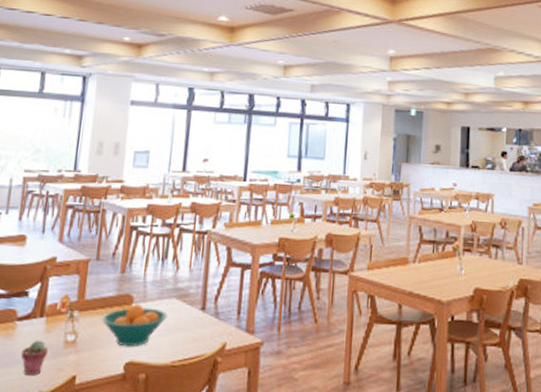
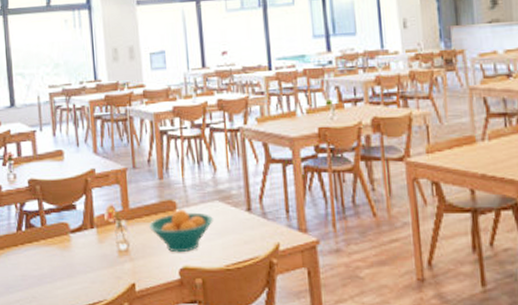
potted succulent: present [20,340,49,375] -> none [80,250,105,284]

